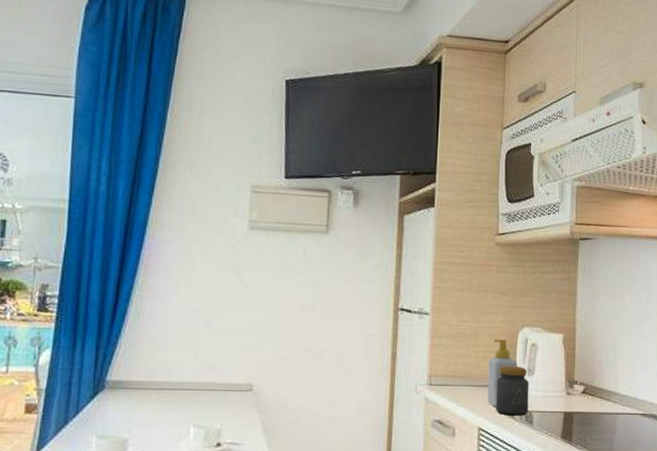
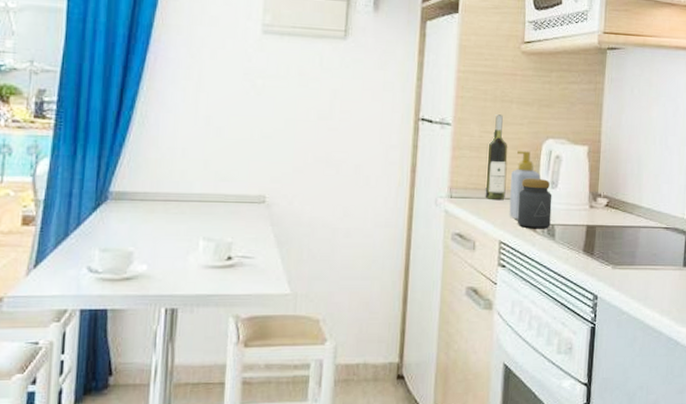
bottle: none [463,304,484,388] -> present [485,114,507,201]

